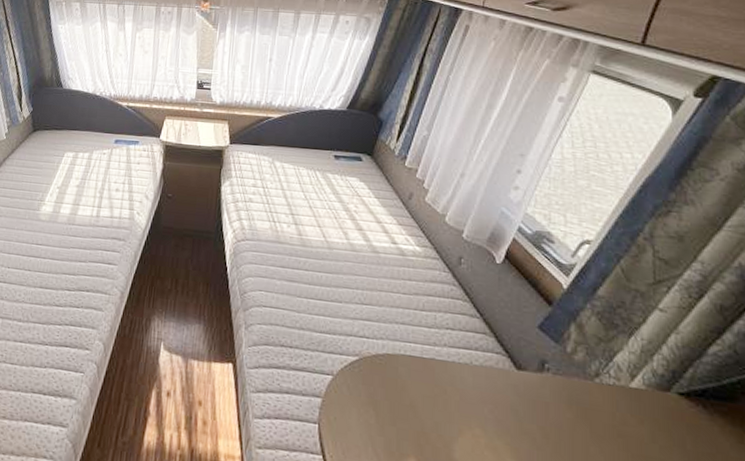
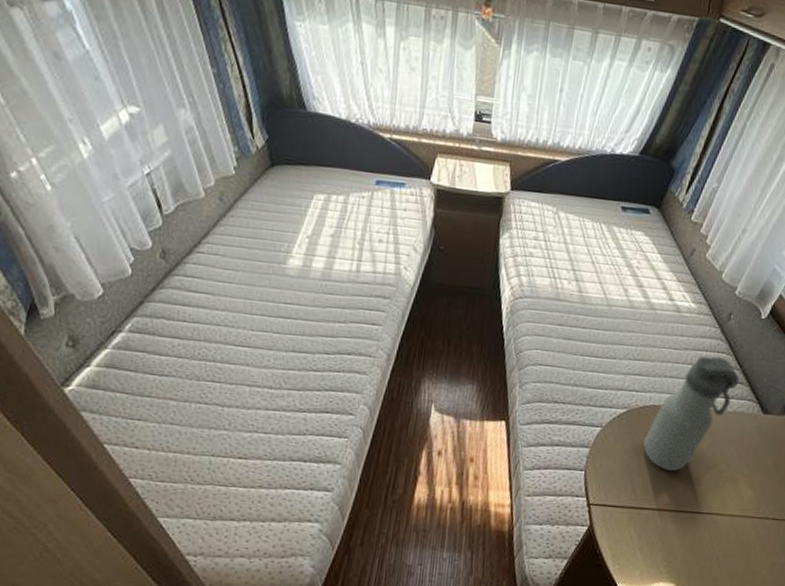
water bottle: none [381,302,482,432] -> present [643,356,740,471]

